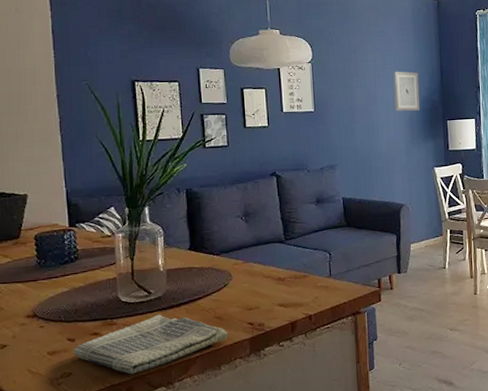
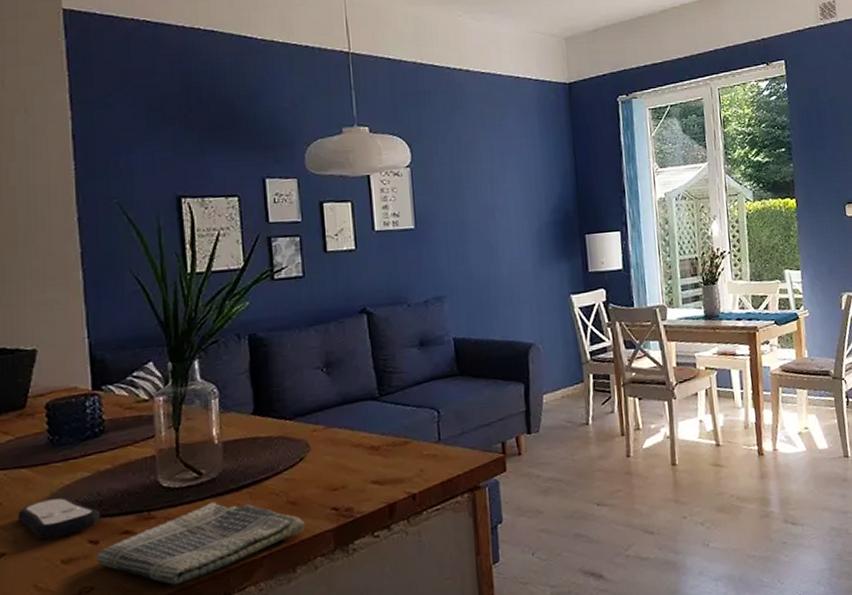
remote control: none [15,305,76,336] -> present [17,497,101,540]
wall art: present [393,71,420,111] -> none [515,174,550,225]

